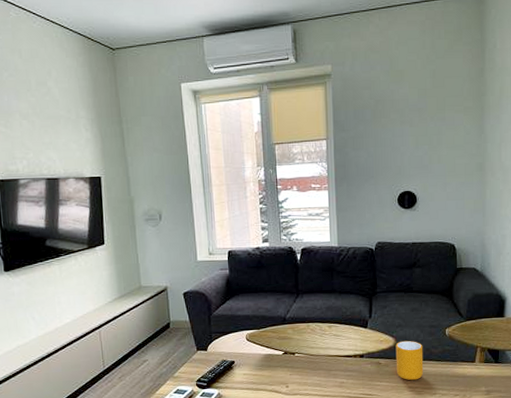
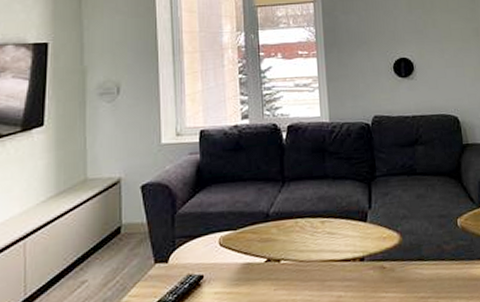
mug: present [395,340,424,381] -> none [401,235,436,289]

